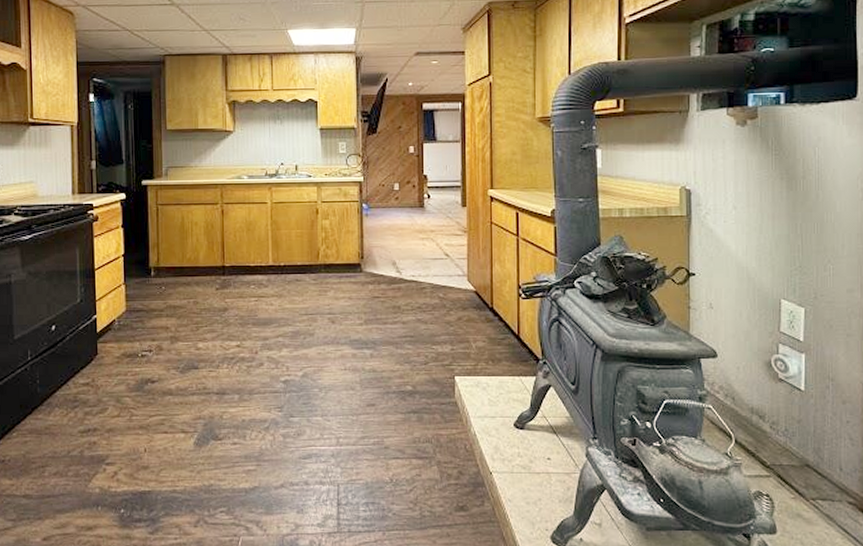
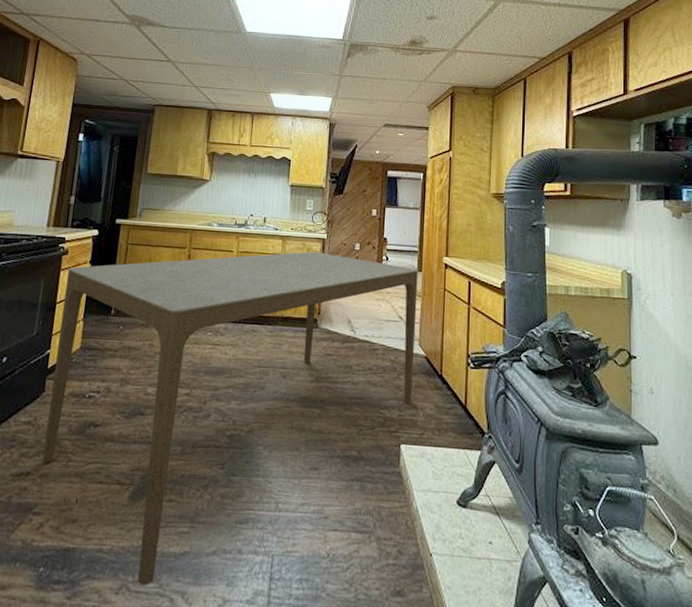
dining table: none [102,195,464,519] -> present [42,251,418,586]

